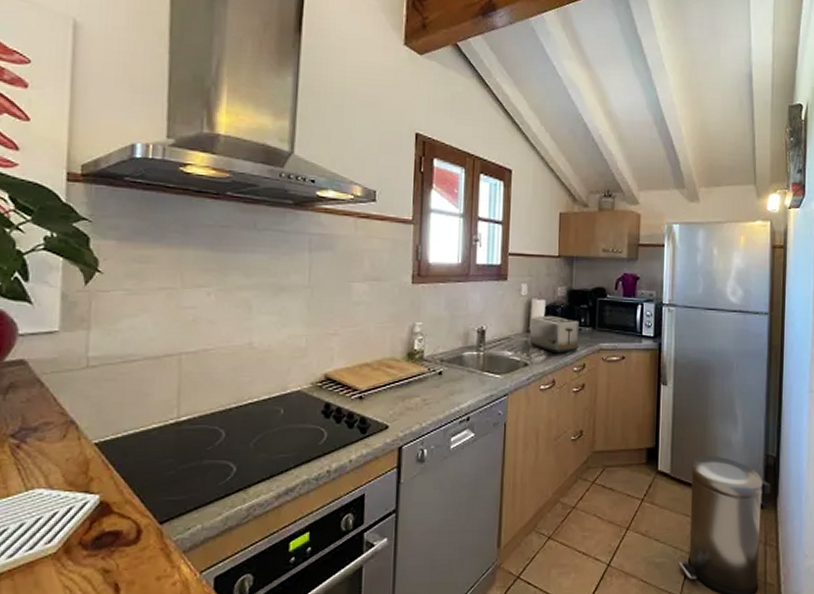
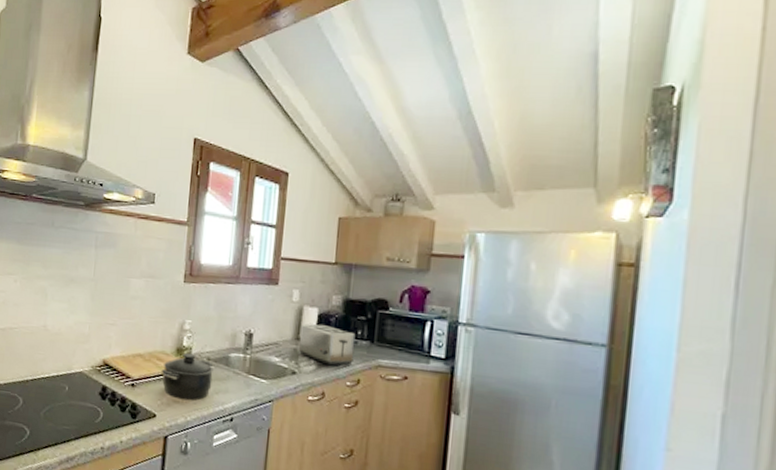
saucepan: none [391,357,447,406] -> present [161,353,213,402]

